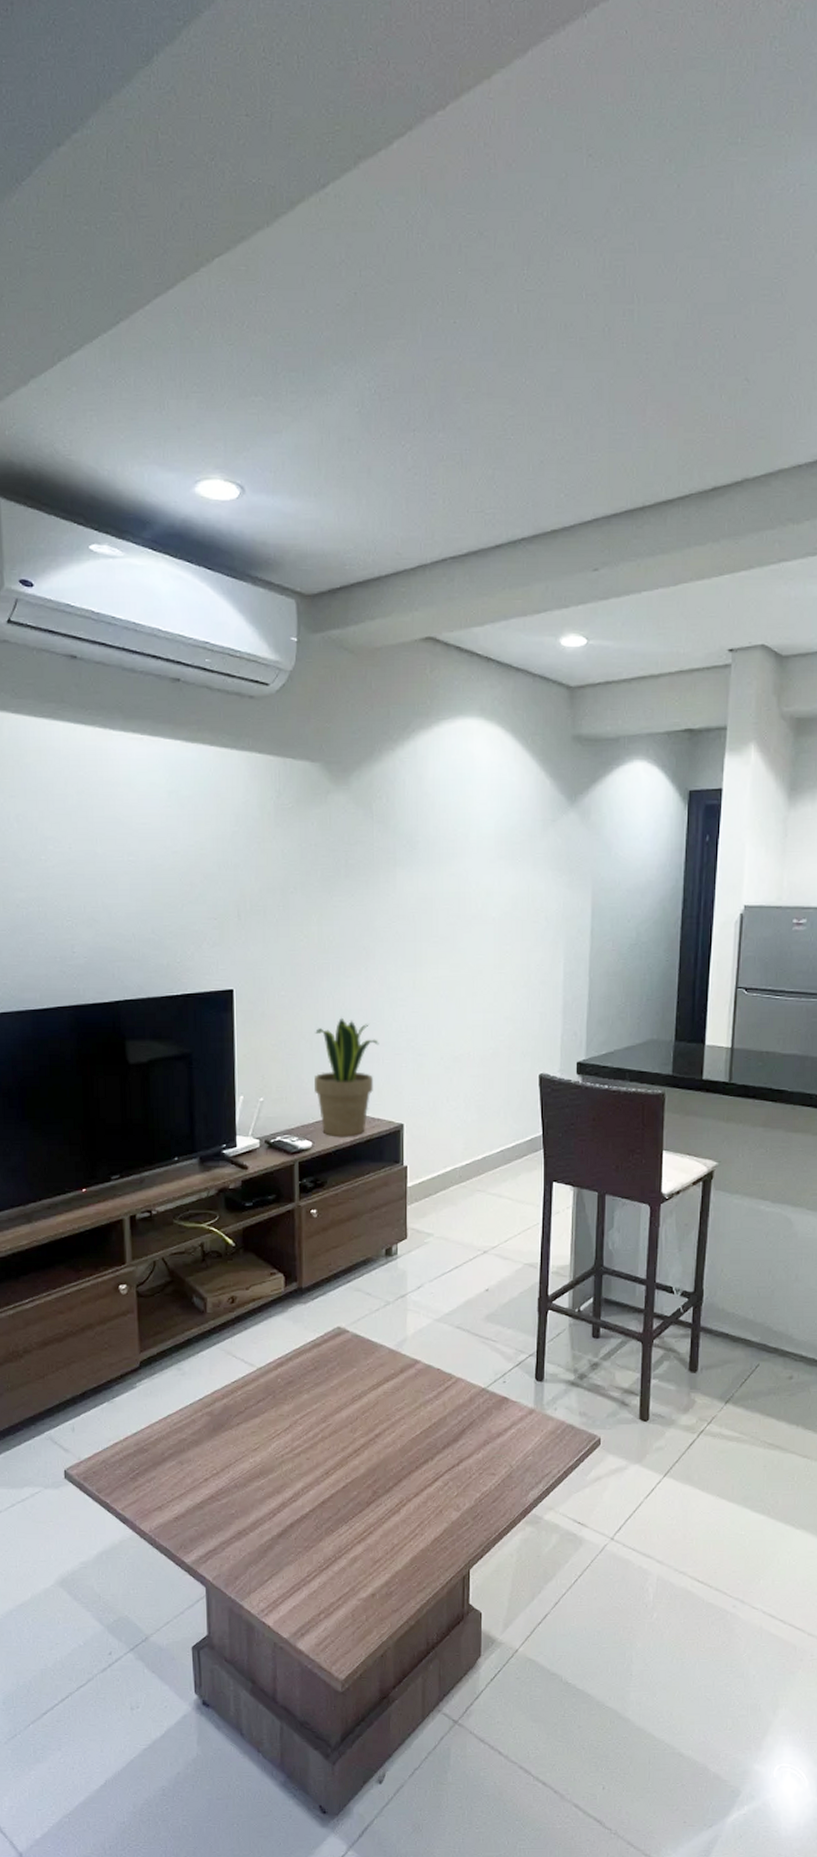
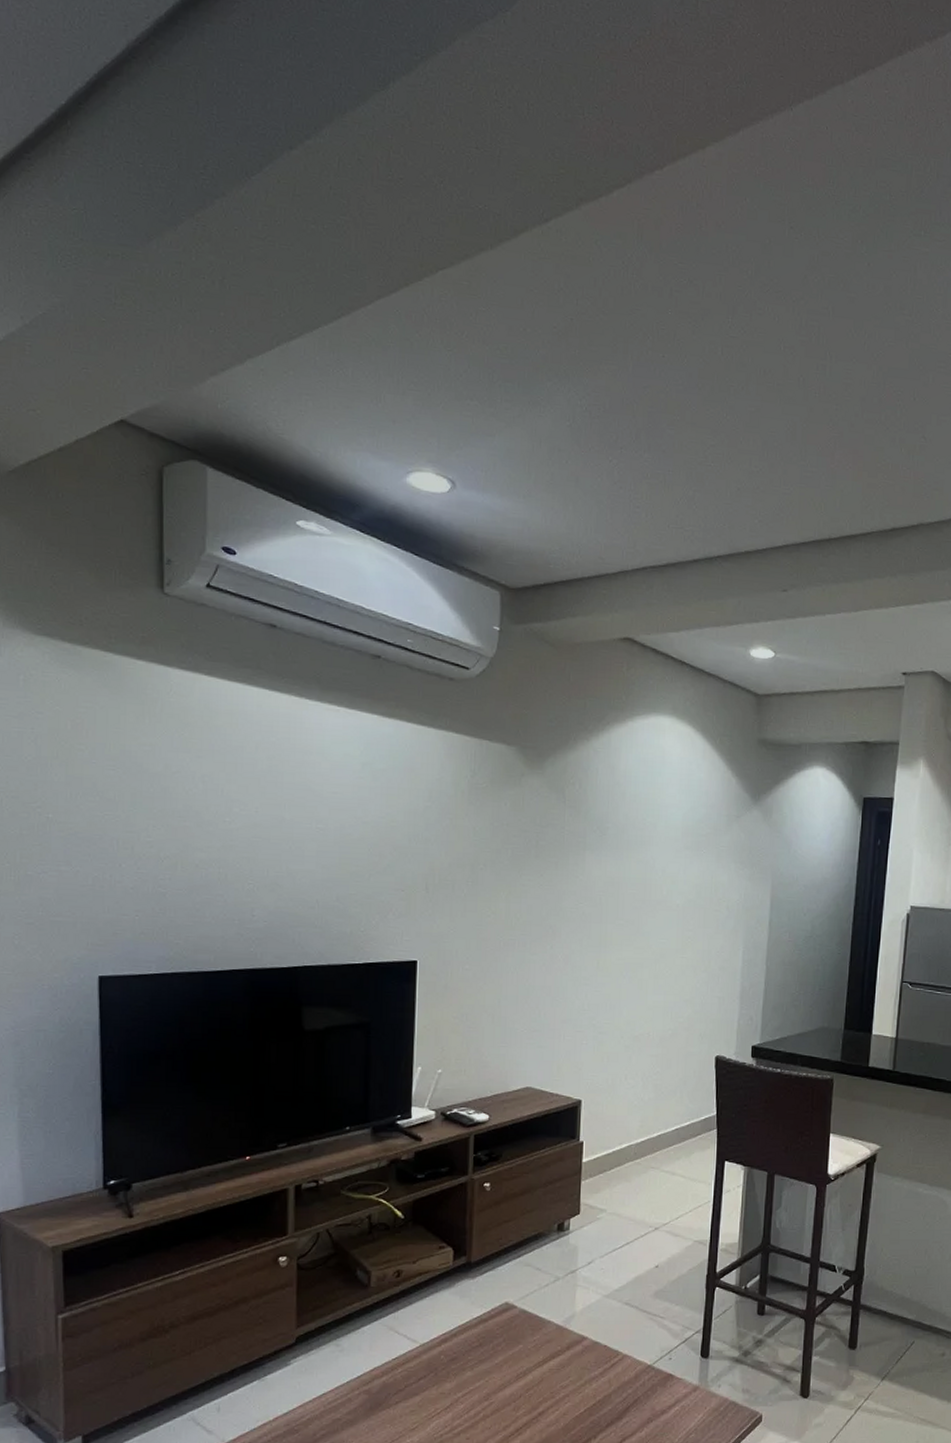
potted plant: present [314,1017,379,1137] -> none [494,993,561,1112]

